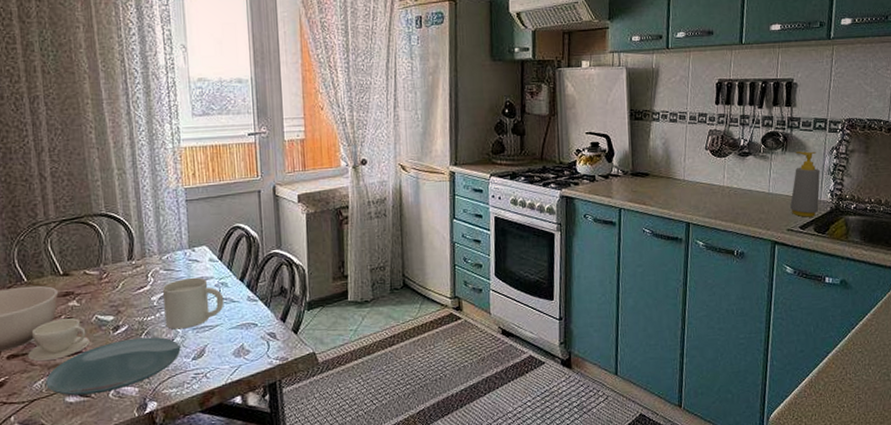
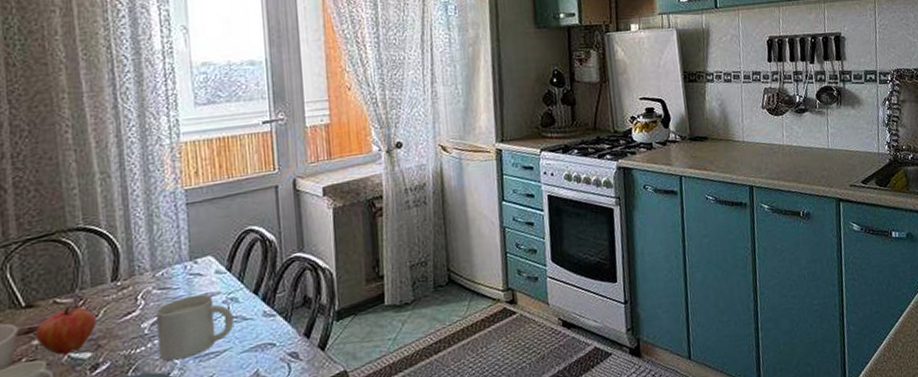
fruit: none [71,277,118,317] -> present [35,306,98,356]
soap bottle: present [789,151,820,217] -> none [850,103,878,171]

